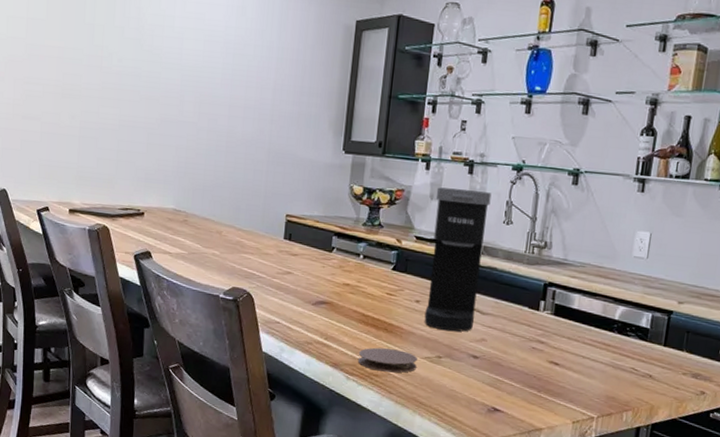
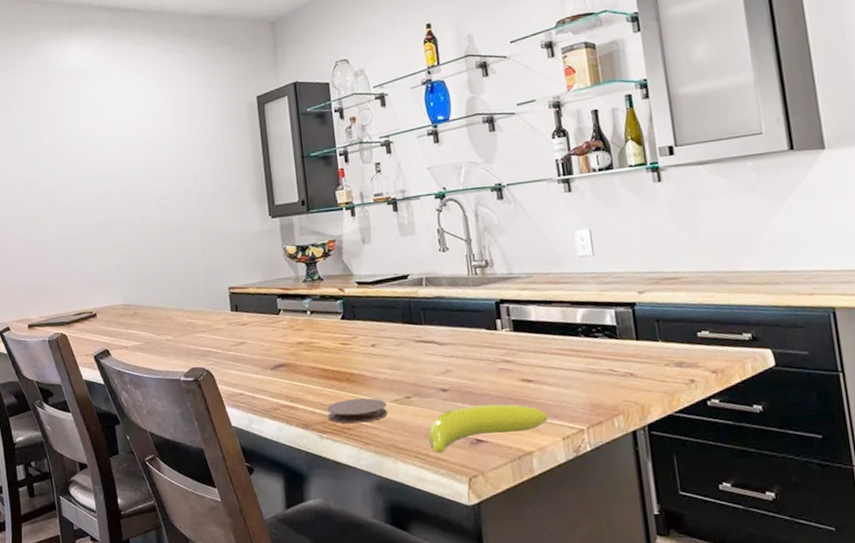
coffee maker: present [424,187,492,332] -> none [366,225,435,370]
banana: none [449,376,564,415] -> present [428,404,548,453]

